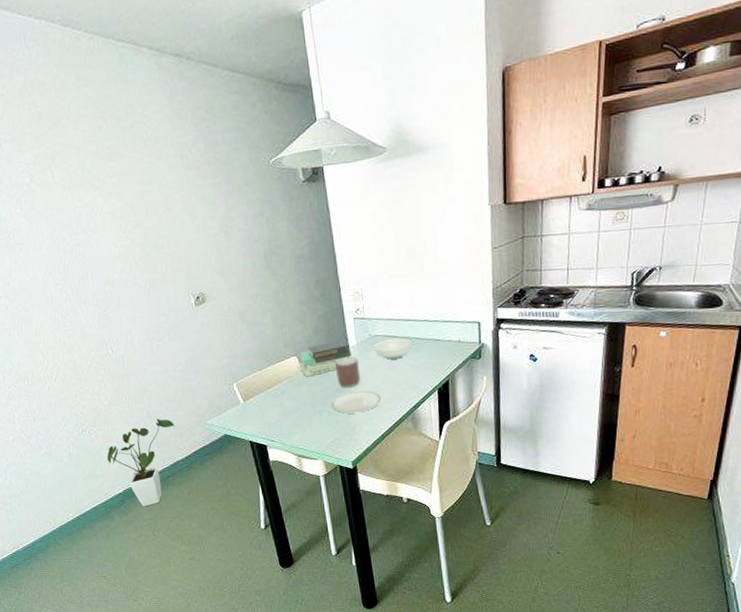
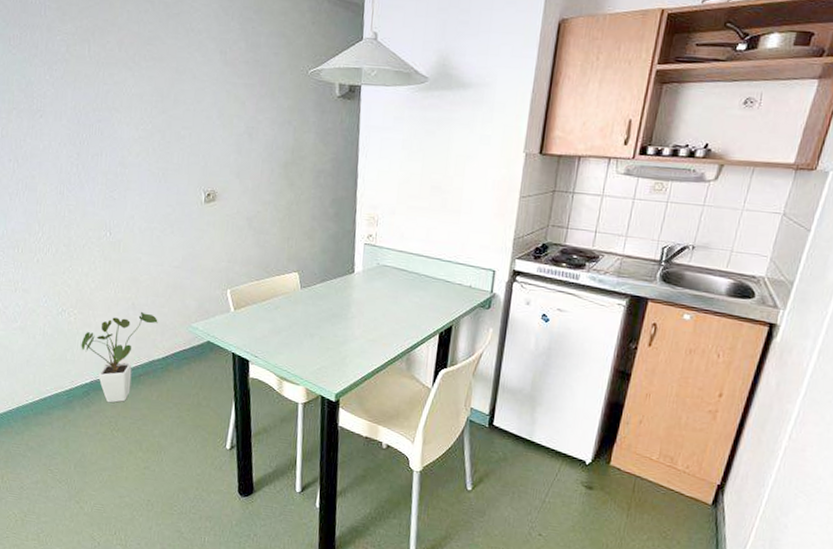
books: present [298,340,351,377] -> none [298,263,356,296]
plate: present [331,390,381,414] -> none [324,319,378,344]
mug: present [334,357,361,388] -> none [335,283,361,315]
bowl: present [373,338,413,360] -> none [379,271,421,294]

